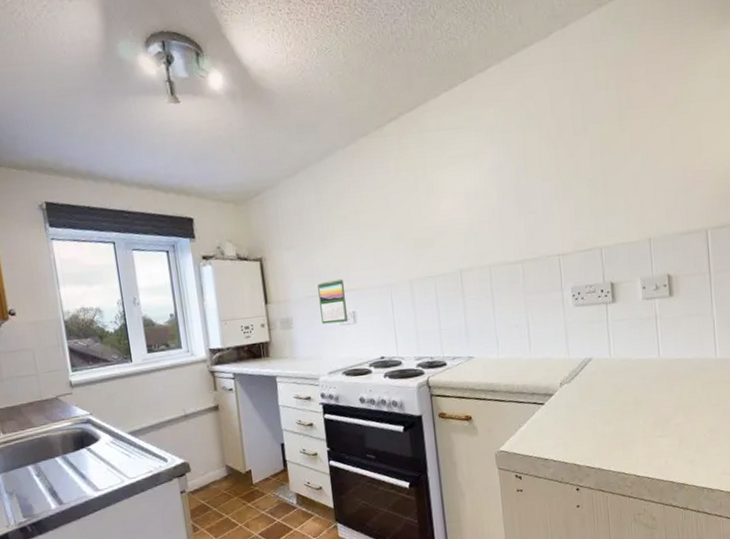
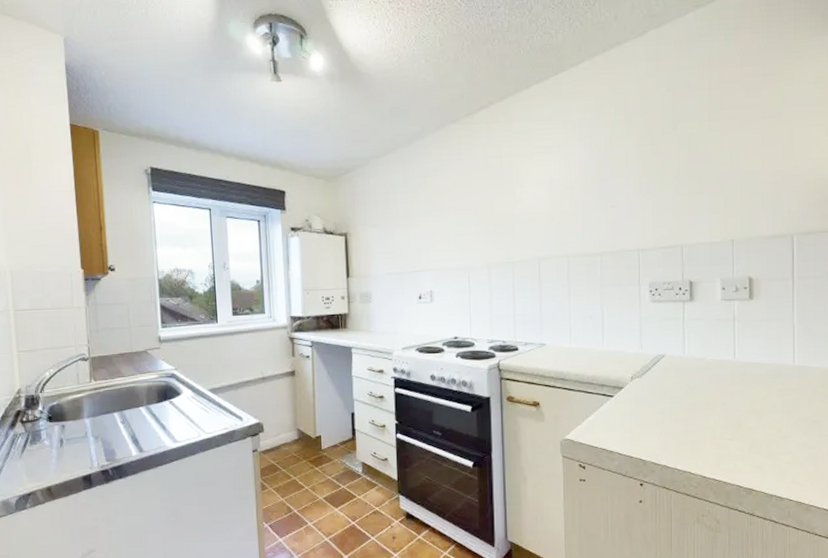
calendar: present [317,278,349,324] -> none [398,258,426,301]

